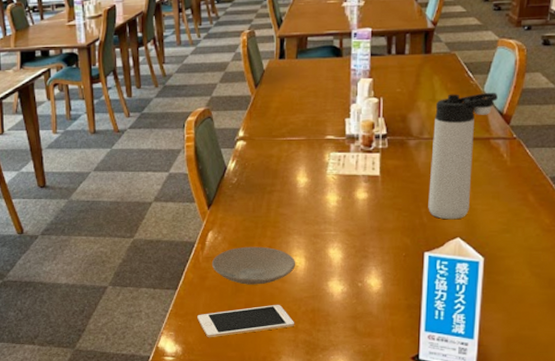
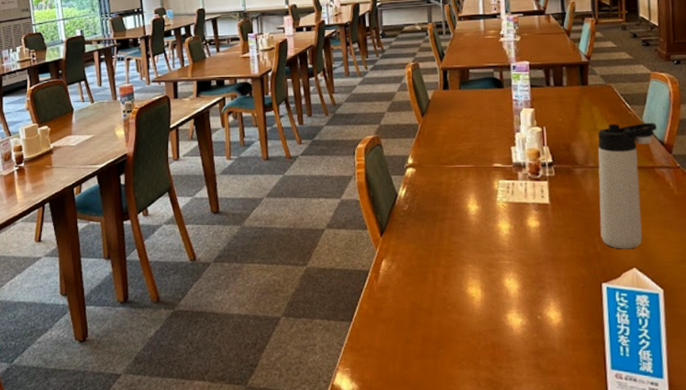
cell phone: present [197,304,294,338] -> none [373,338,475,375]
plate: present [212,246,296,285] -> none [387,276,473,317]

